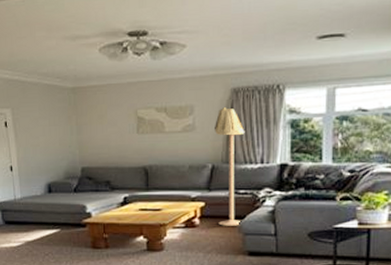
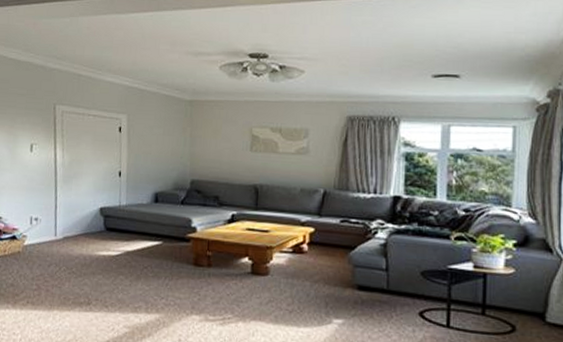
floor lamp: present [215,107,245,226] -> none [327,134,359,257]

